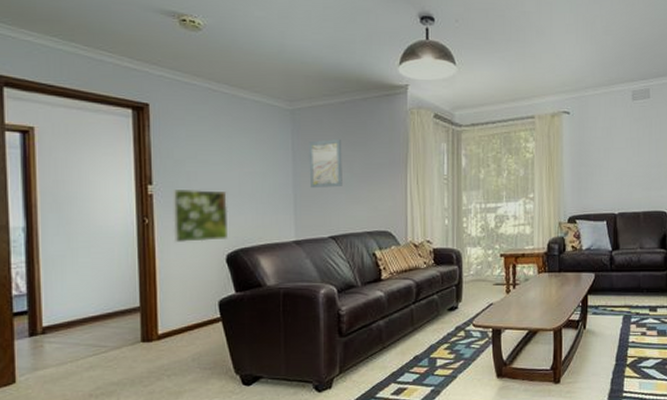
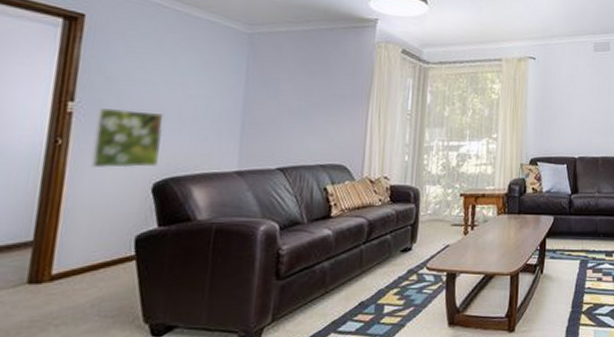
wall art: present [309,139,342,189] -> none [261,66,301,116]

